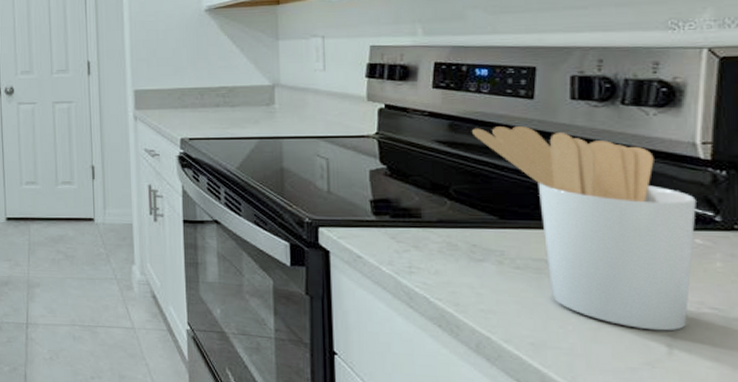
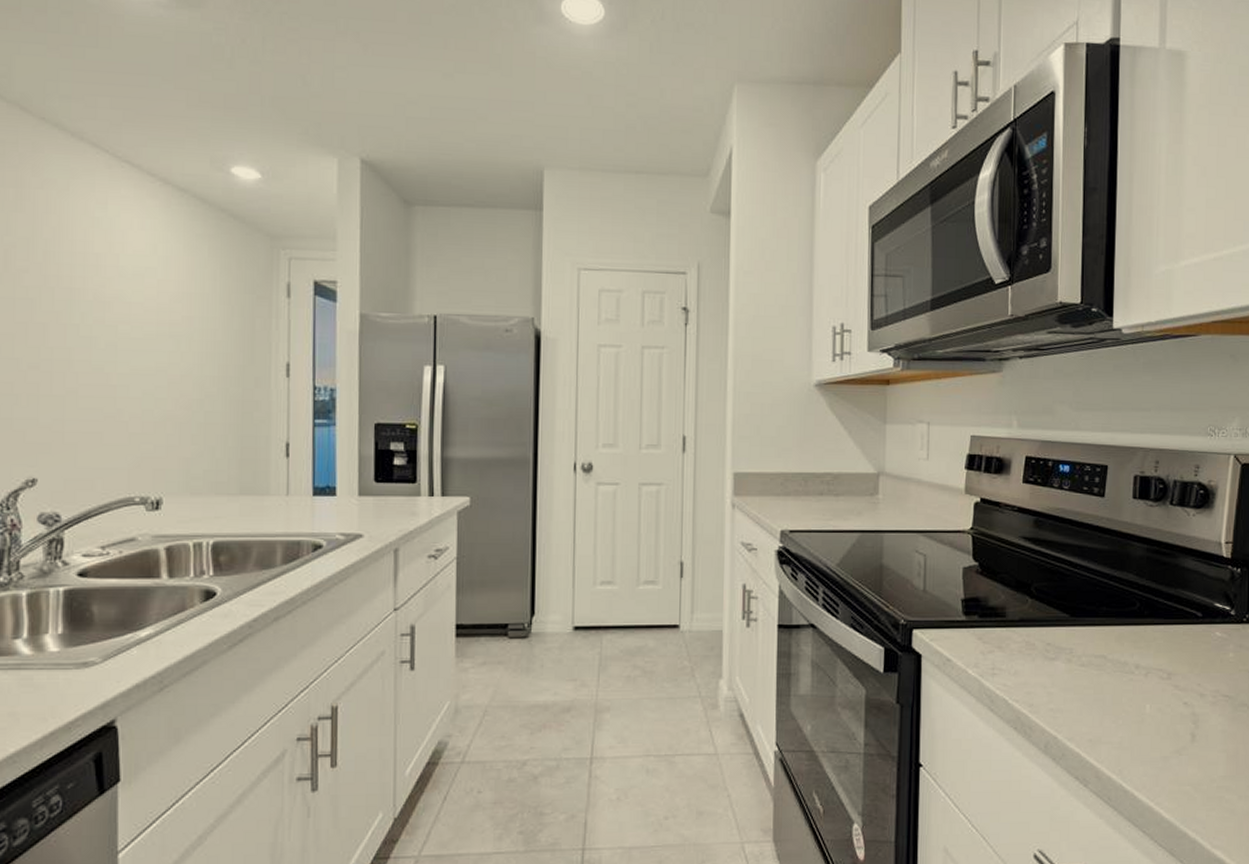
utensil holder: present [473,126,696,331] -> none [1054,524,1219,720]

